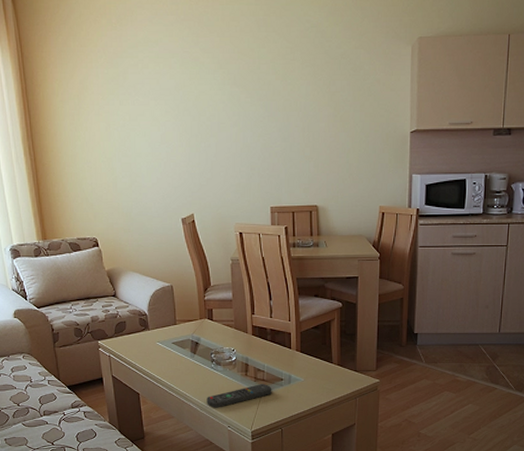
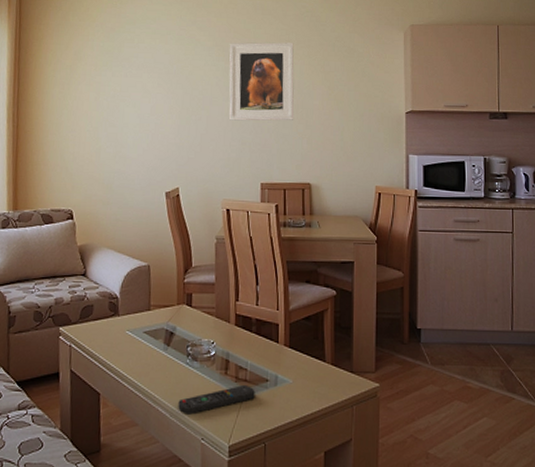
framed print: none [234,62,301,146] -> present [229,42,294,121]

